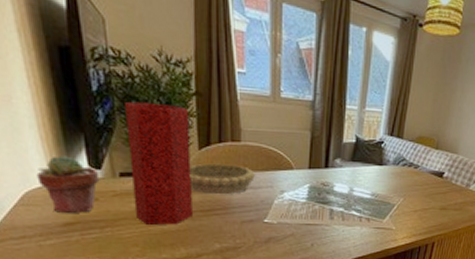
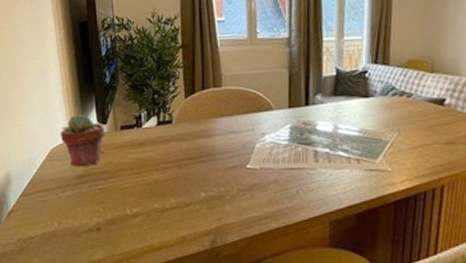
vase: present [125,101,192,226] -> none [126,59,180,176]
decorative bowl: present [189,163,255,195] -> none [177,110,236,142]

